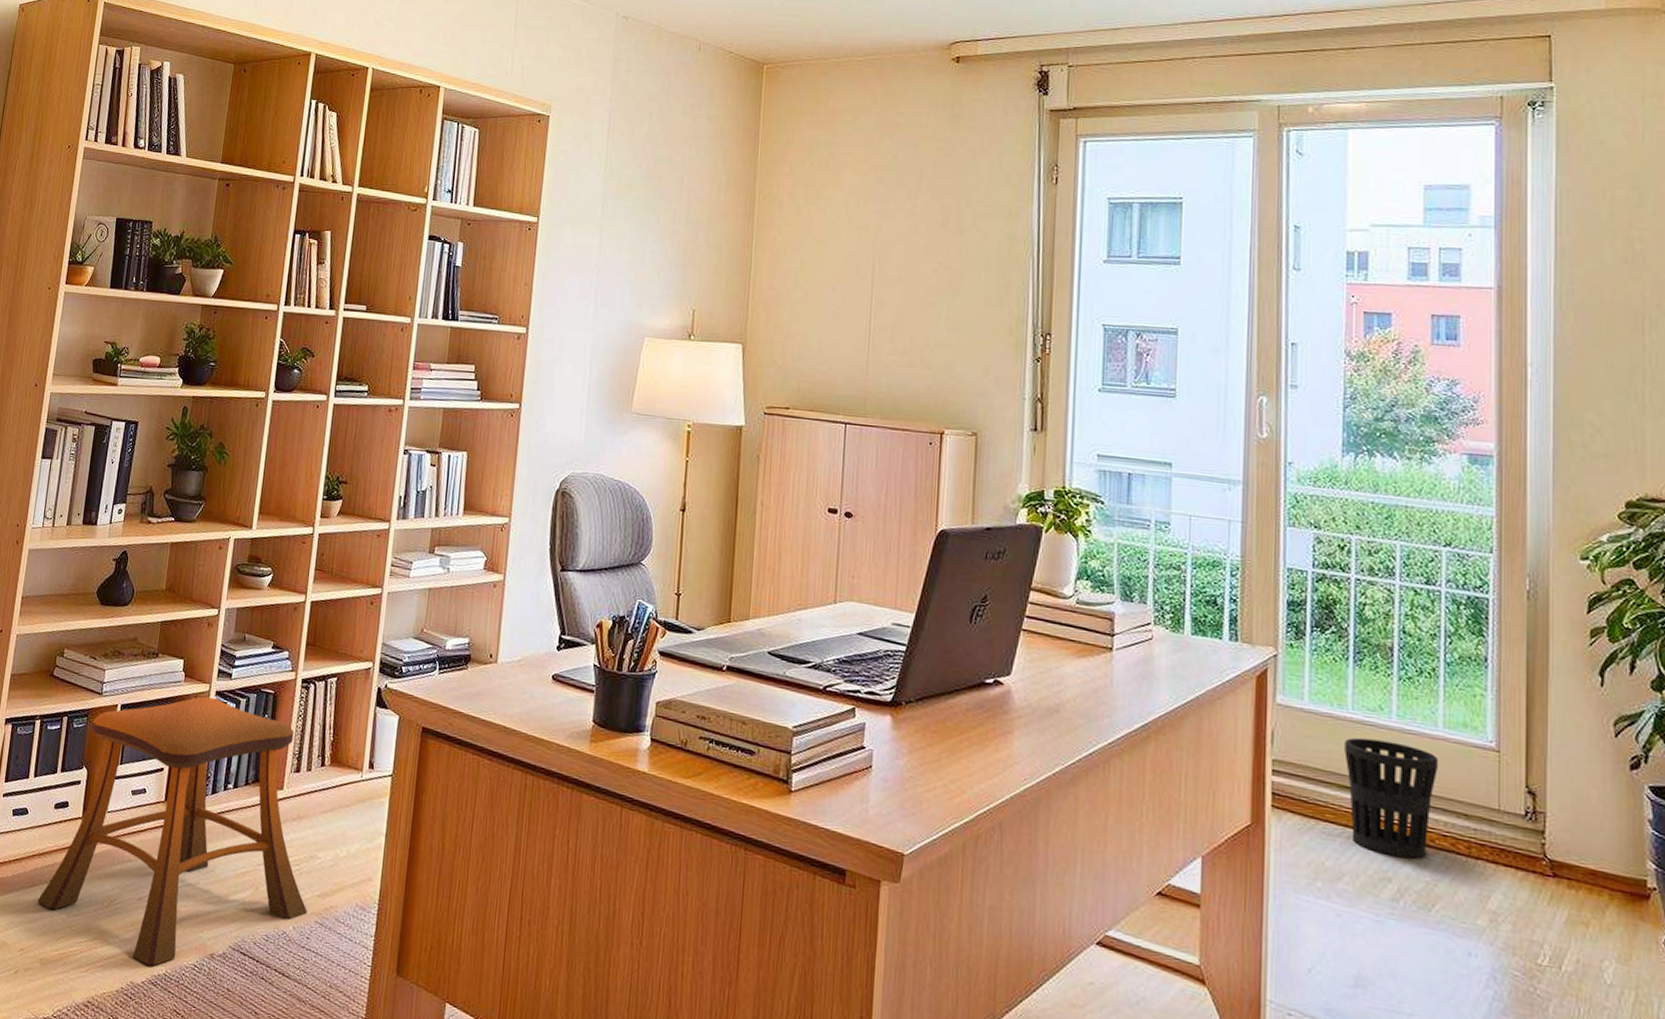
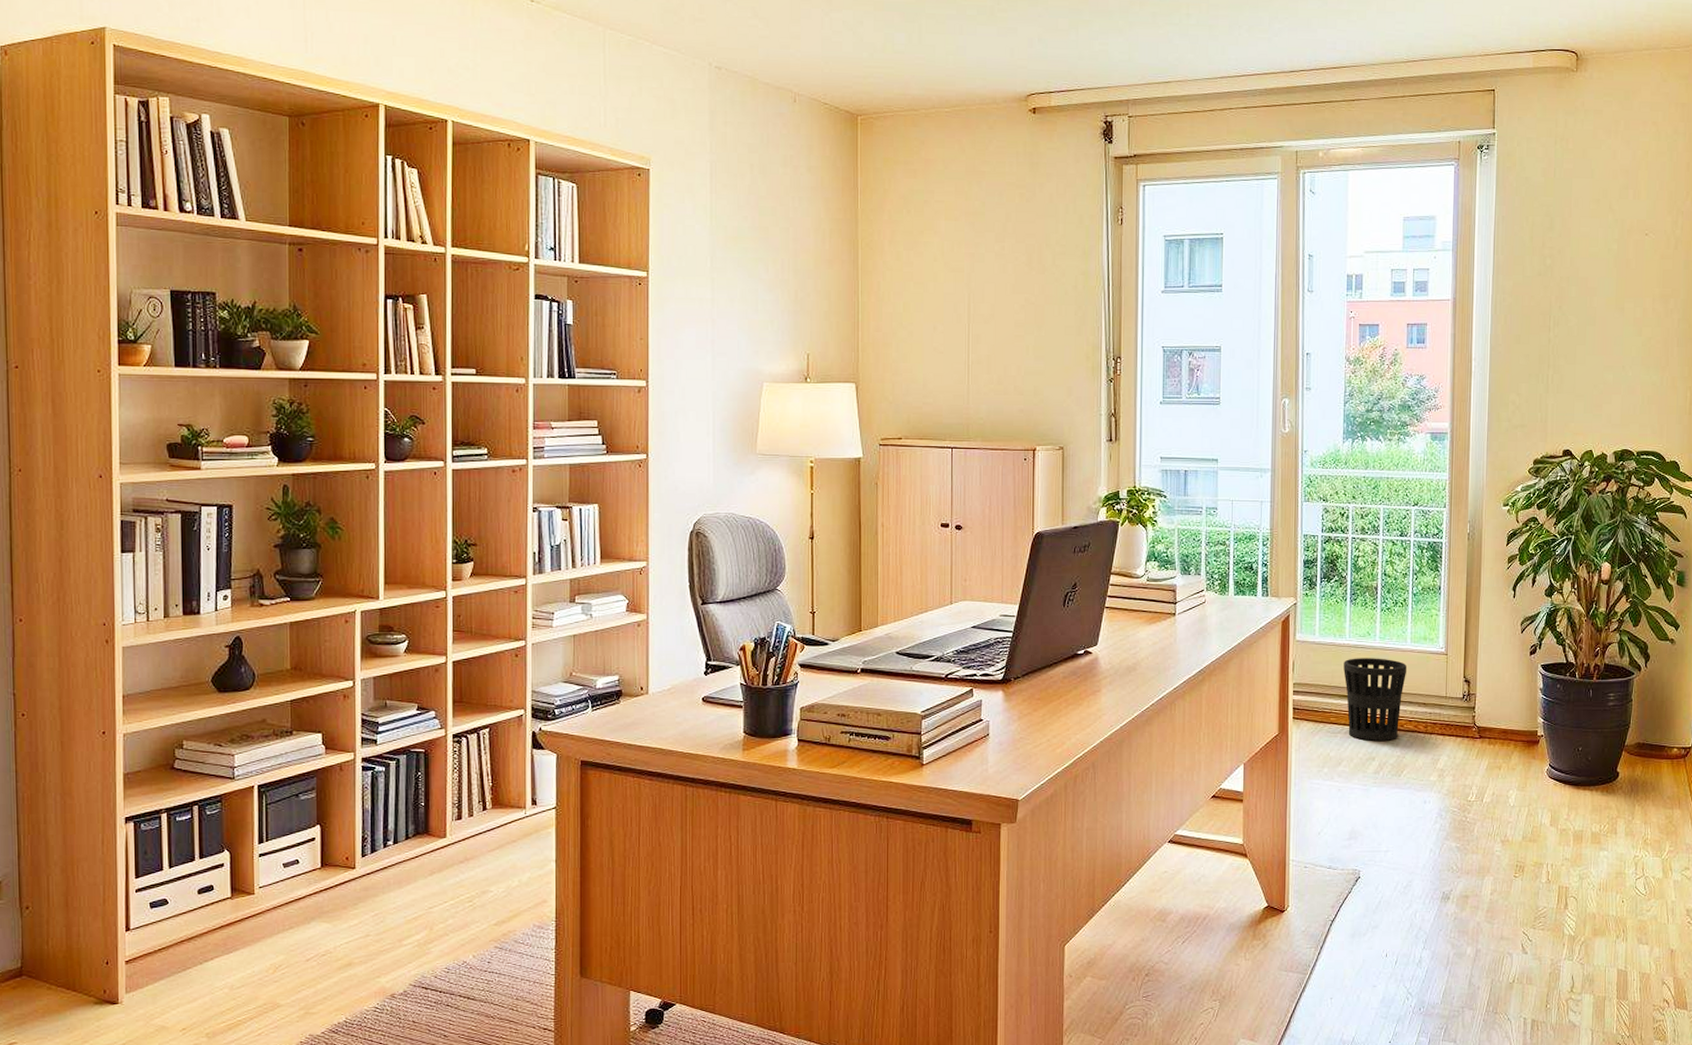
stool: present [37,696,307,966] -> none [194,764,485,1017]

